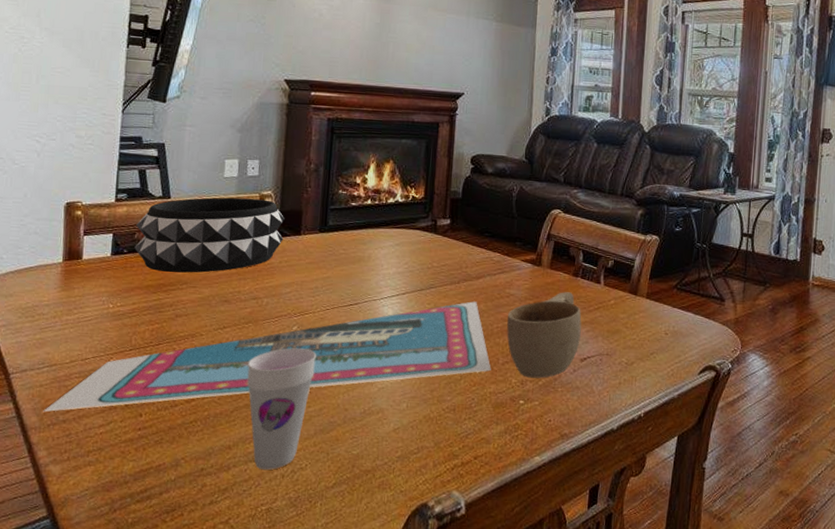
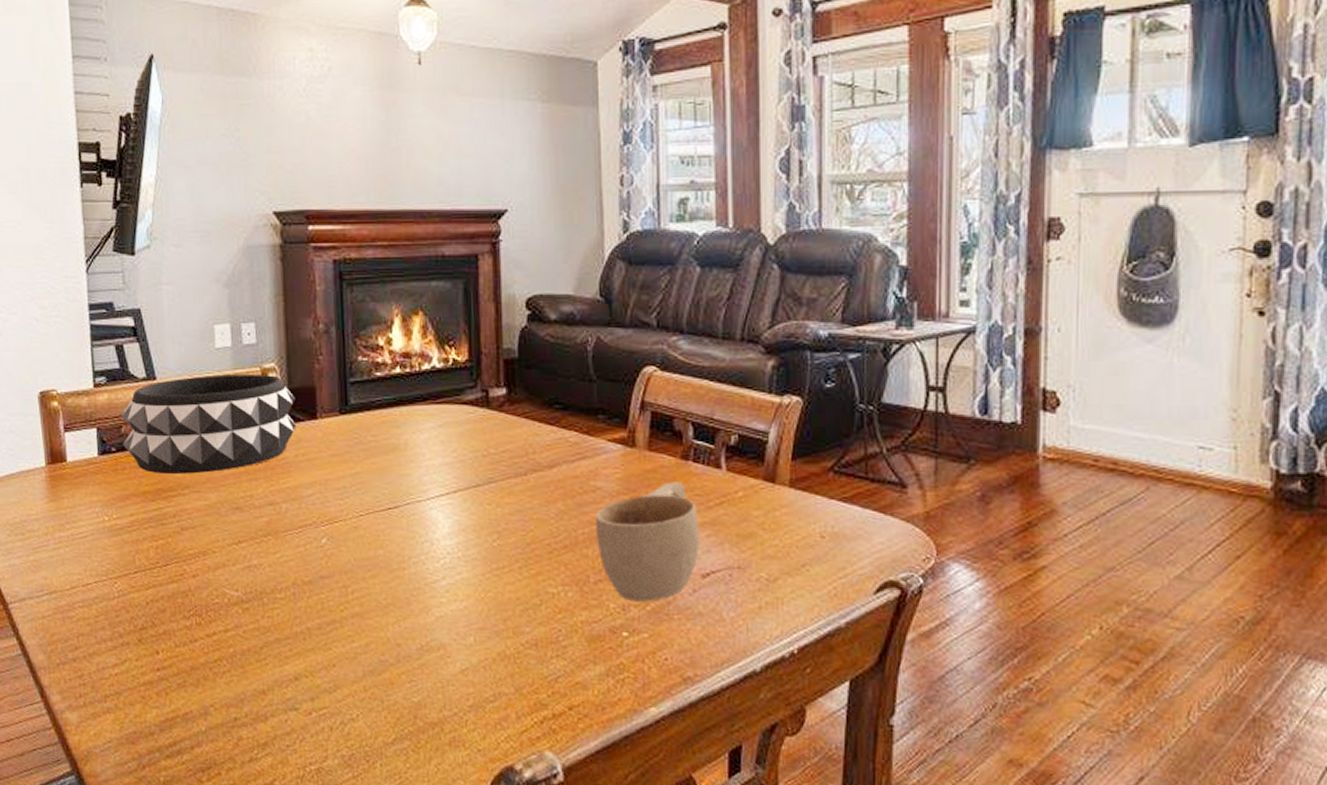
postcard: present [43,301,491,412] -> none [49,499,580,648]
cup: present [247,348,317,470] -> none [272,566,355,721]

